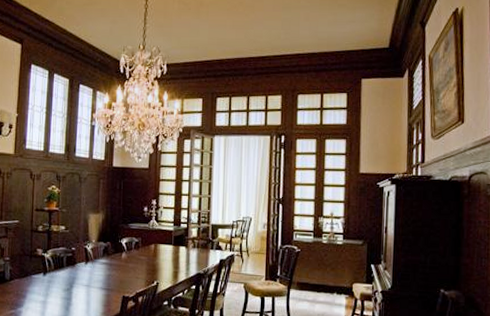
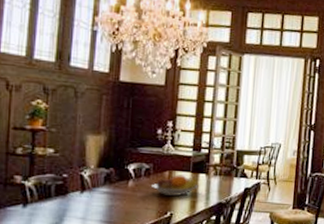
fruit bowl: none [139,247,181,267] -> present [150,175,200,196]

